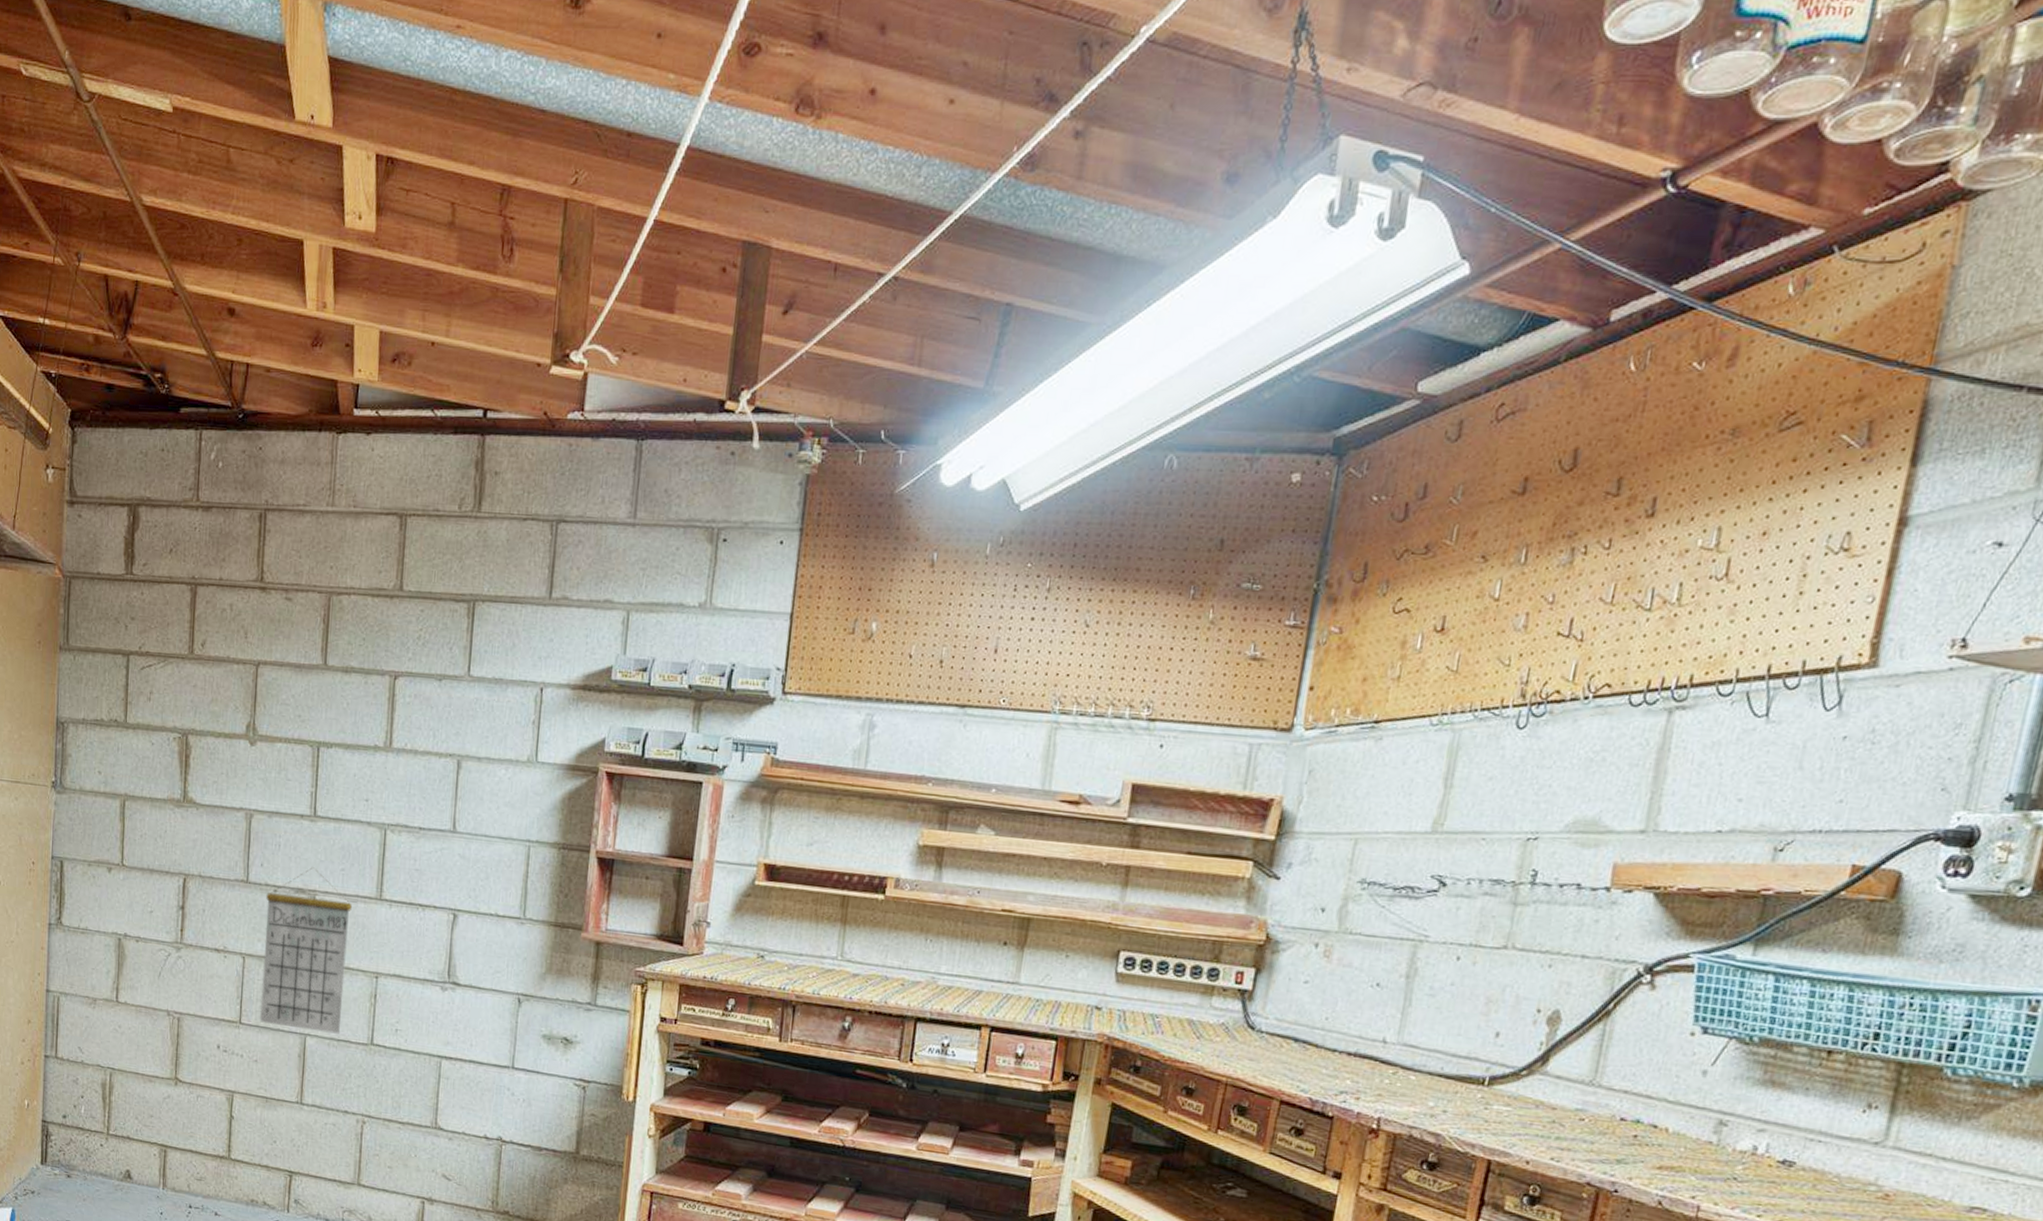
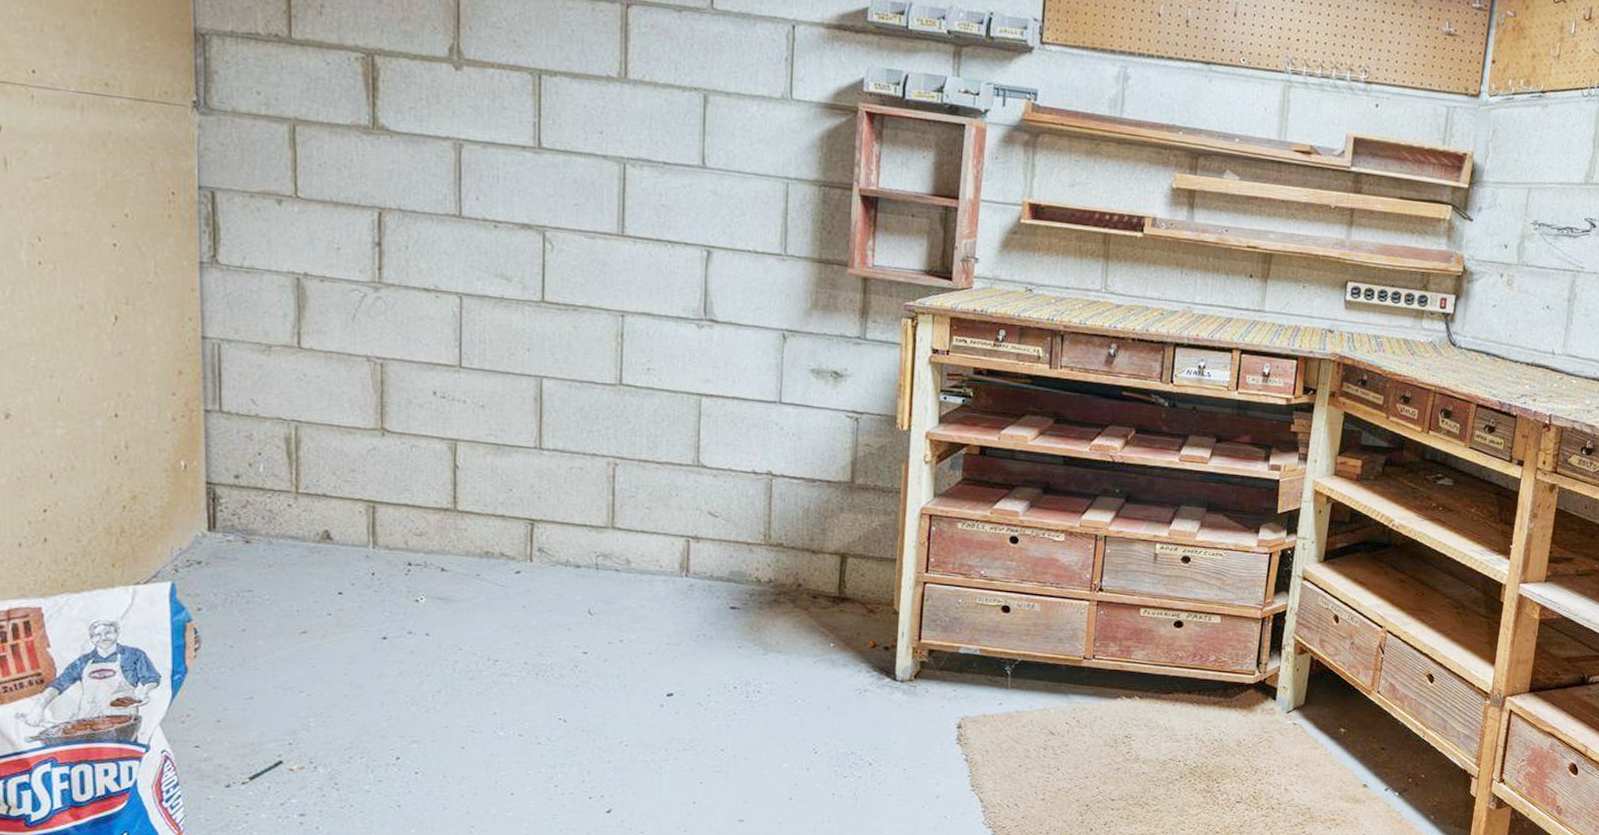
calendar: present [260,867,352,1034] -> none [485,201,589,375]

